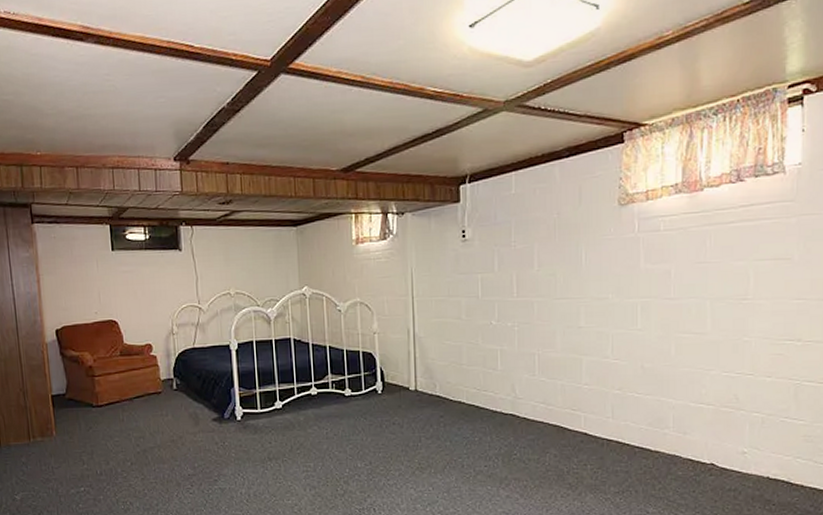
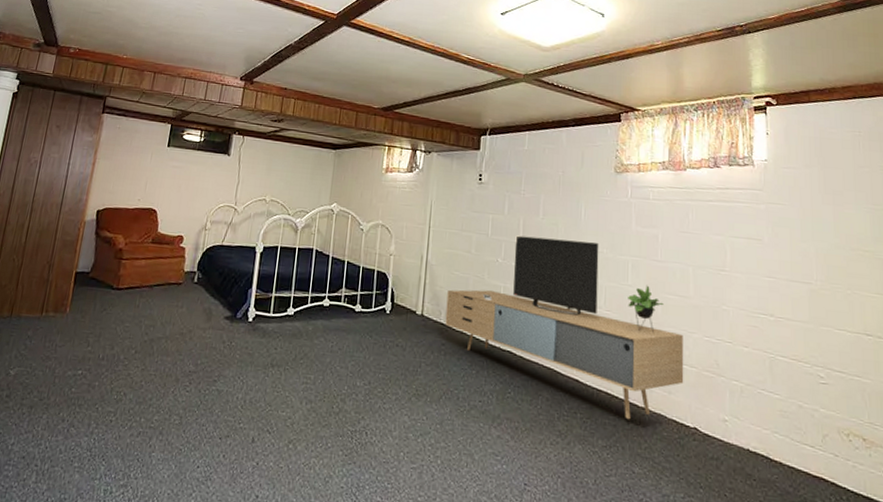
media console: none [440,289,700,465] -> present [445,235,684,420]

